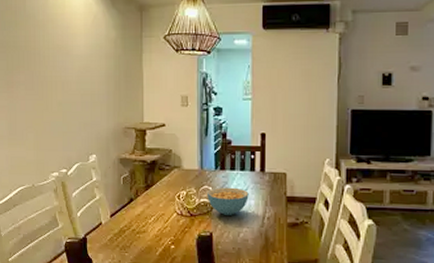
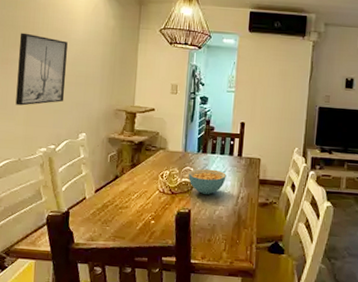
wall art: none [22,53,72,130] -> present [15,32,68,106]

